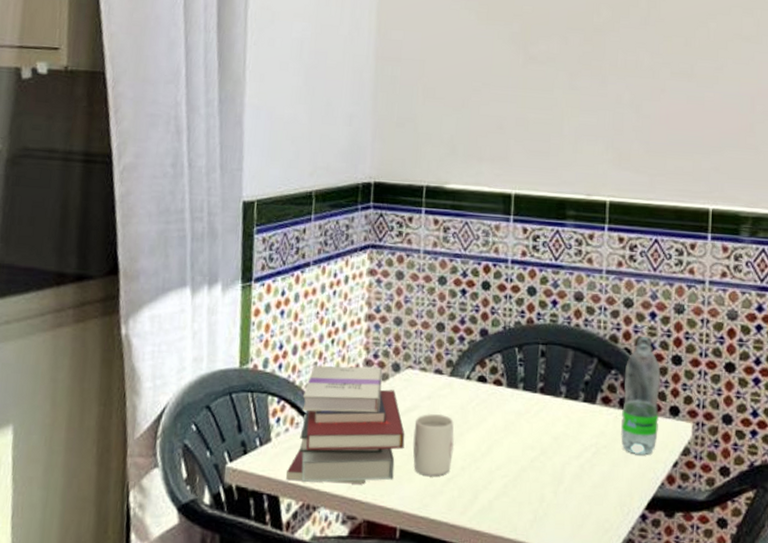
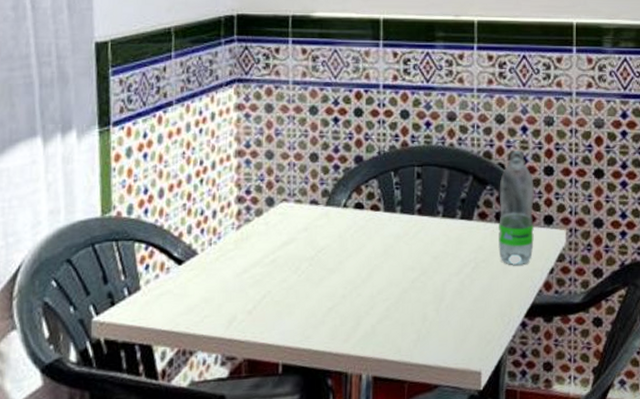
books: present [286,365,405,484] -> none [159,203,283,329]
mug: present [412,413,455,476] -> none [291,244,334,308]

